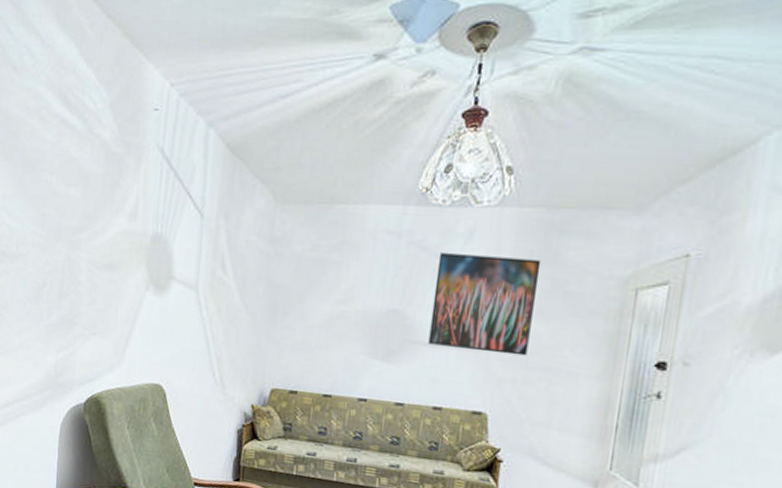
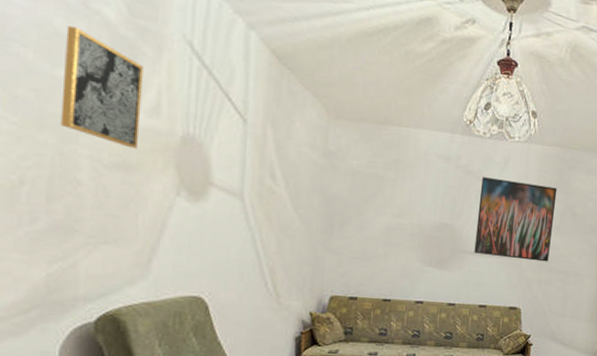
wall art: none [70,151,127,250] -> present [60,26,143,149]

